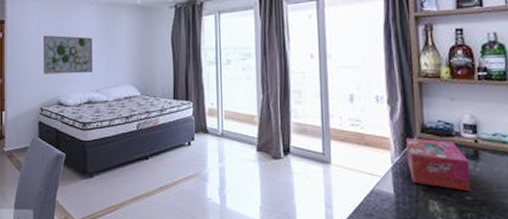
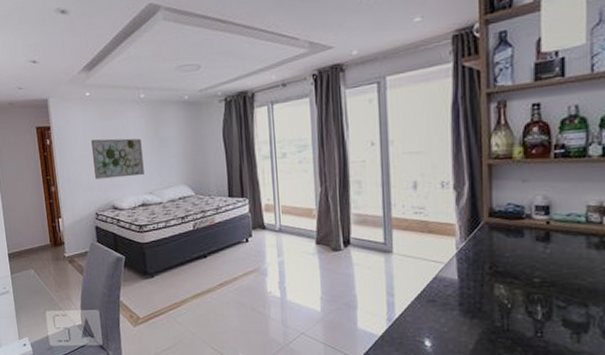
tissue box: present [406,137,471,191] -> none [472,222,540,273]

